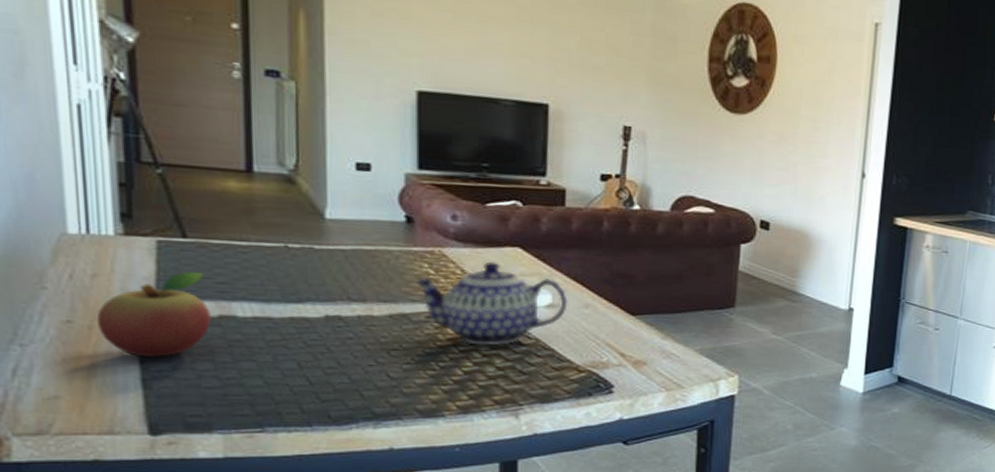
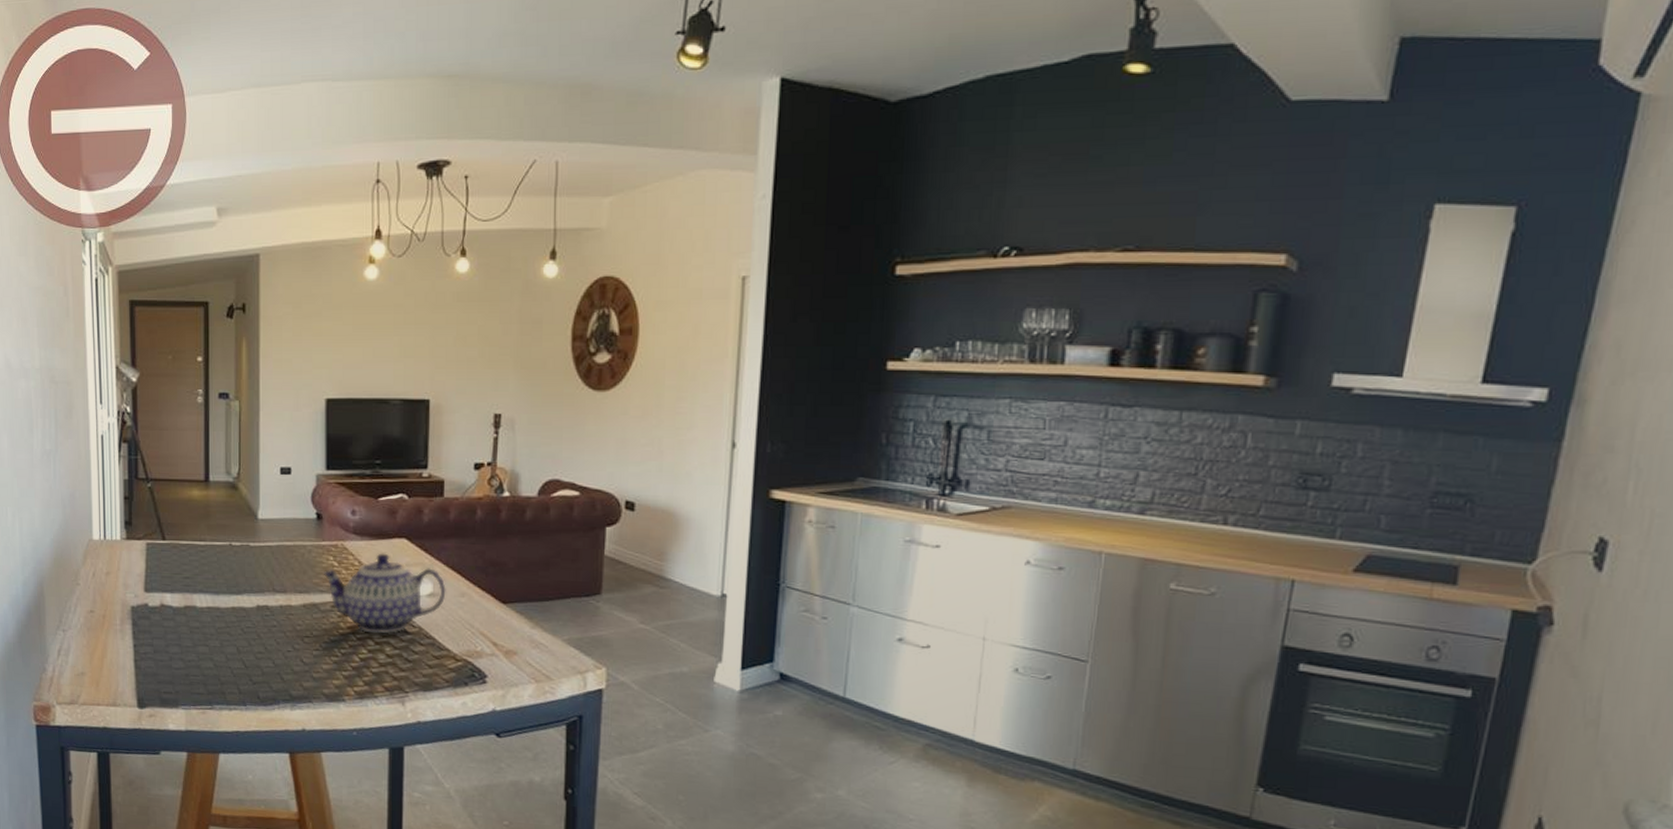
fruit: present [96,272,211,357] -> none [108,569,179,642]

